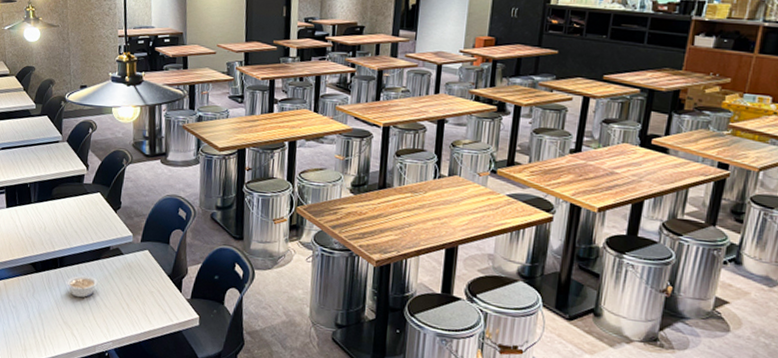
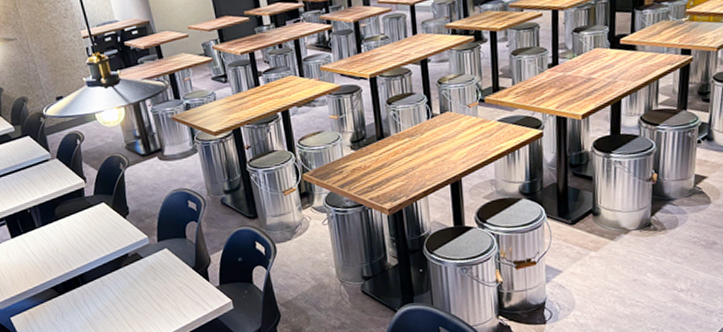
legume: present [65,275,97,298] -> none [92,286,124,310]

